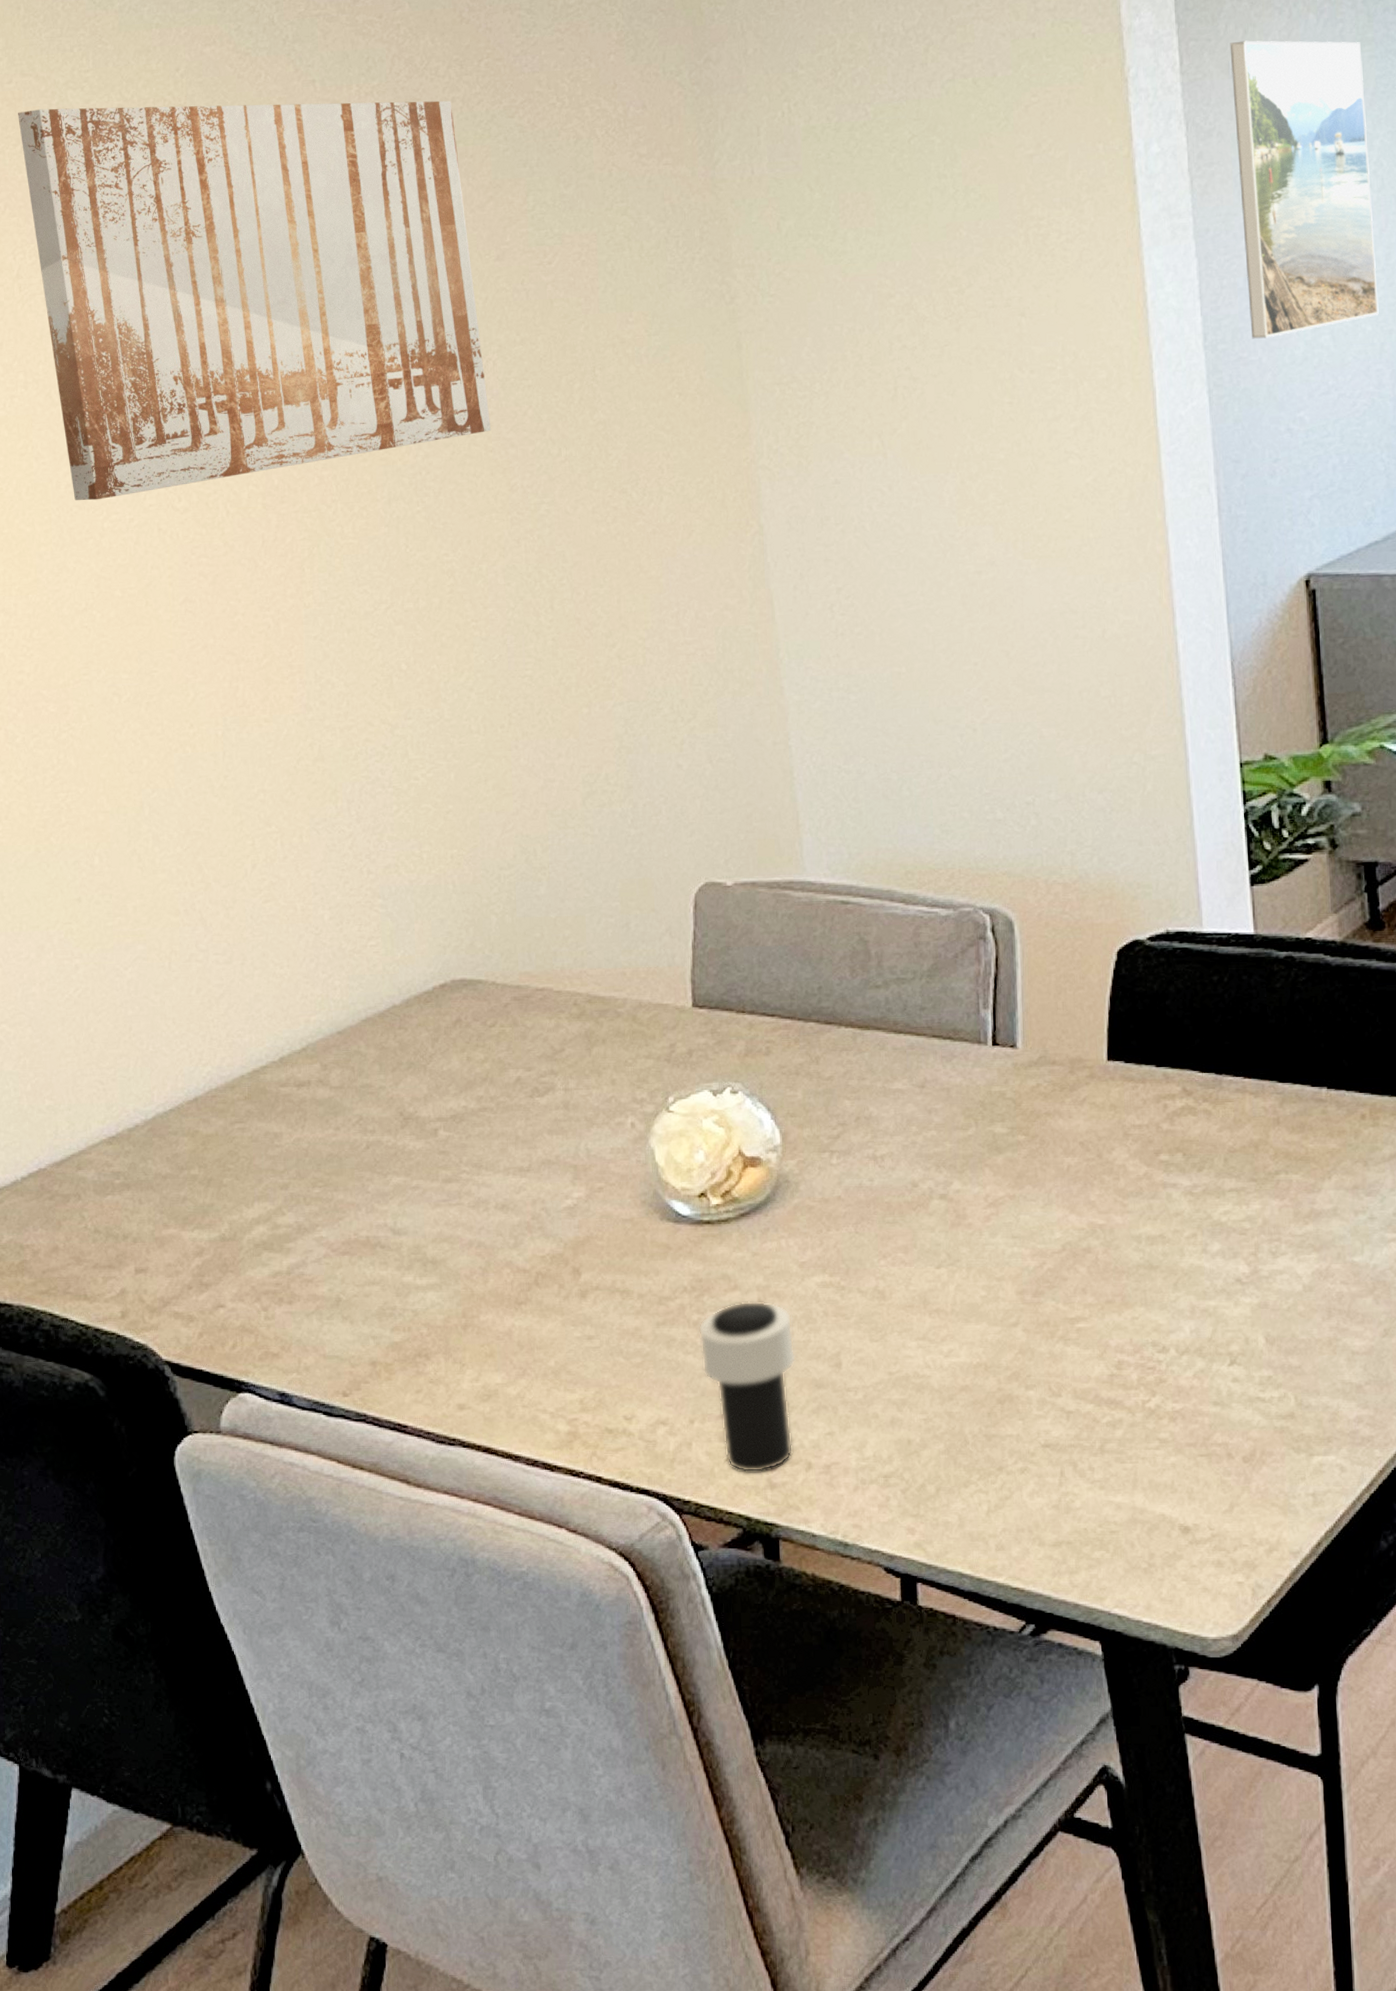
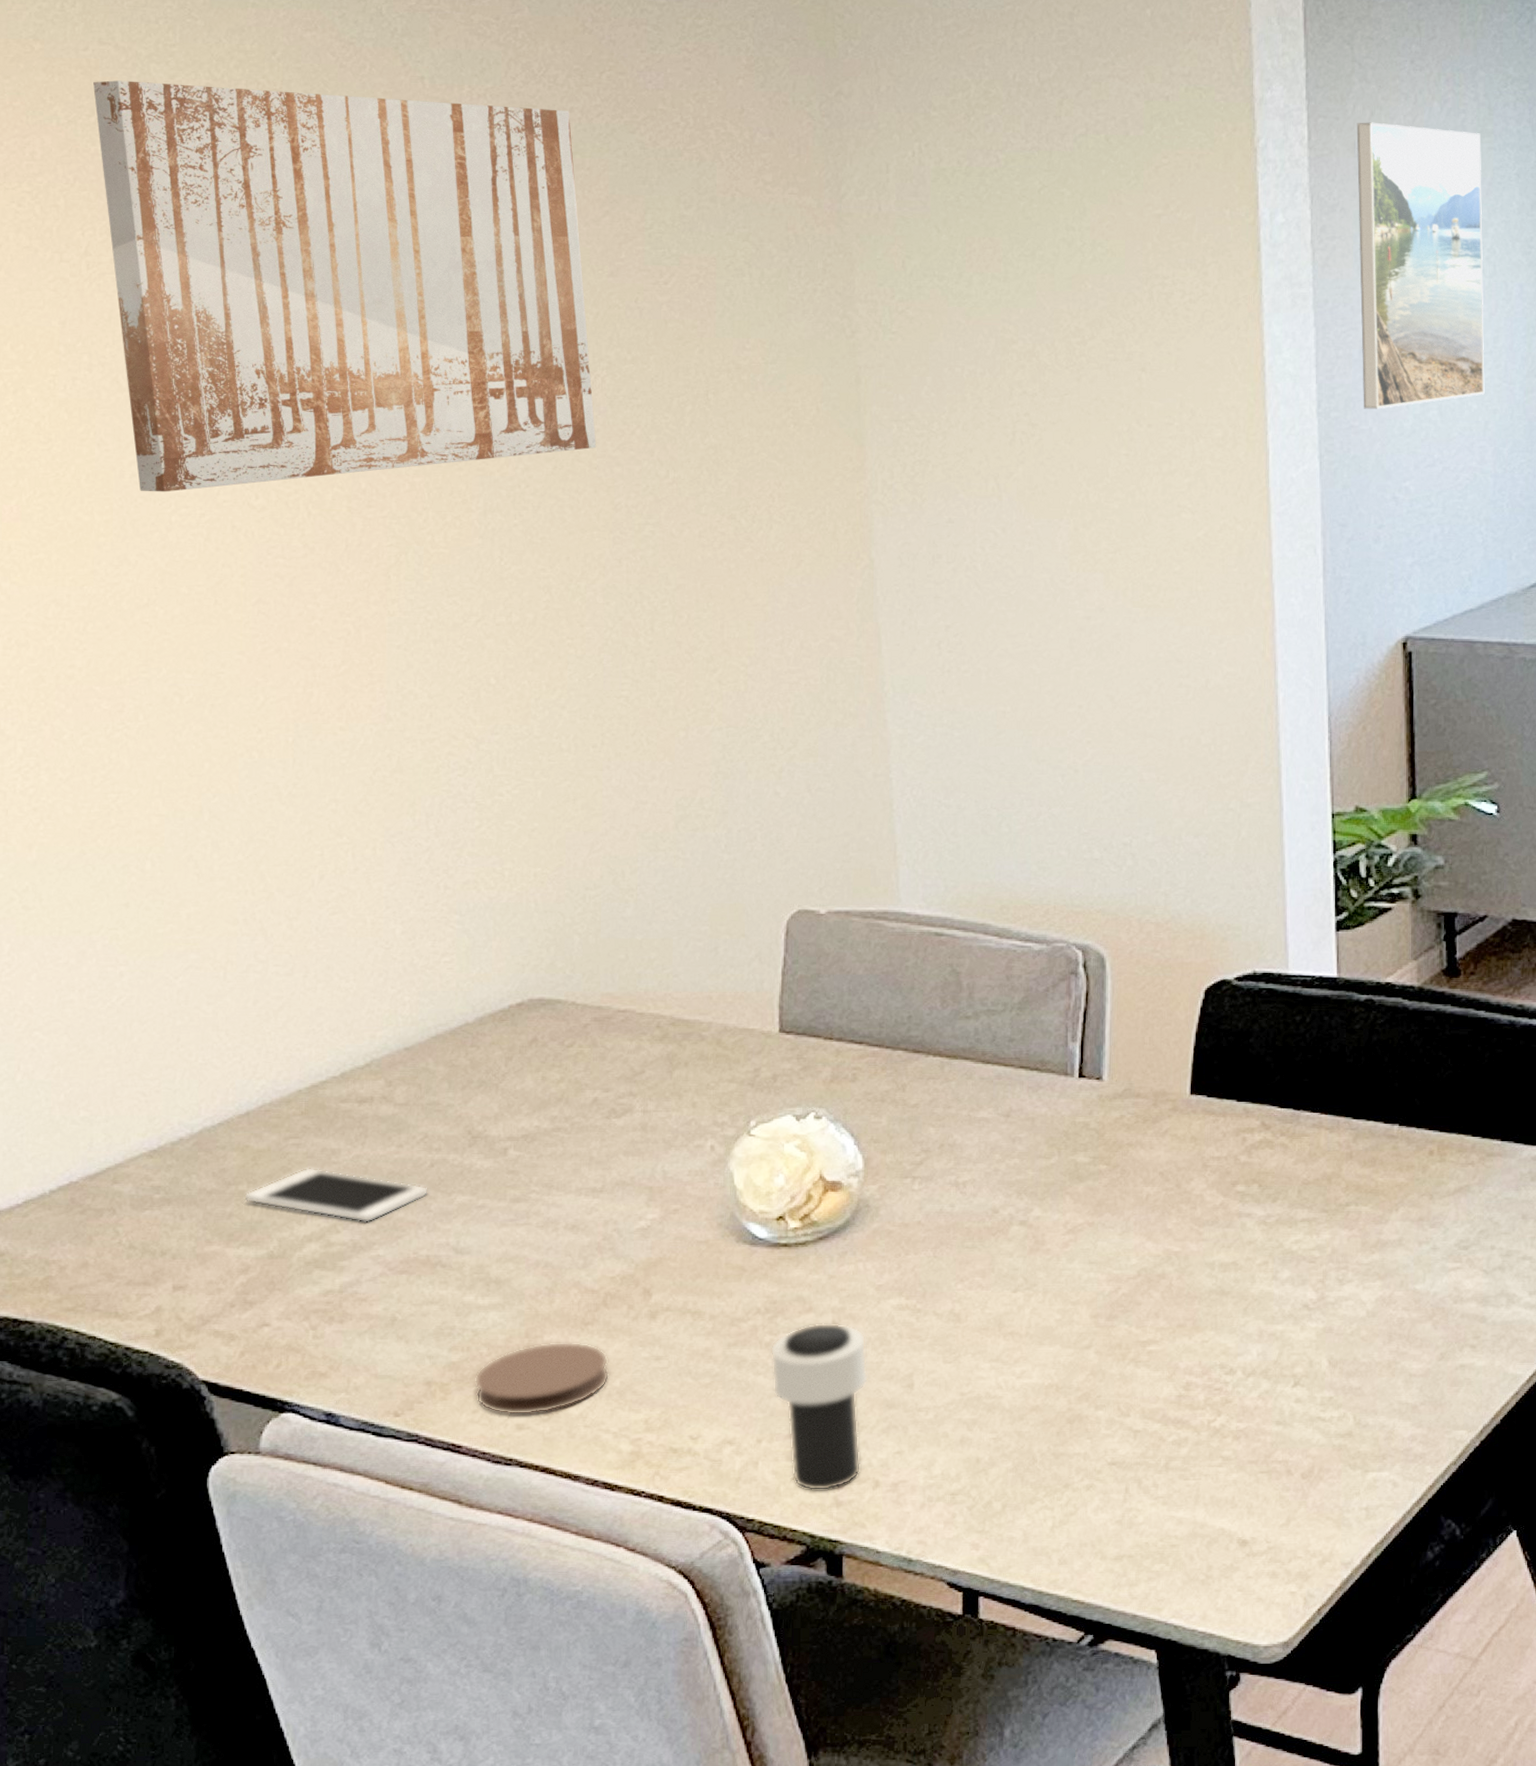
cell phone: none [196,1150,366,1206] -> present [244,1167,429,1224]
coaster: none [416,1322,545,1395] -> present [474,1342,610,1416]

